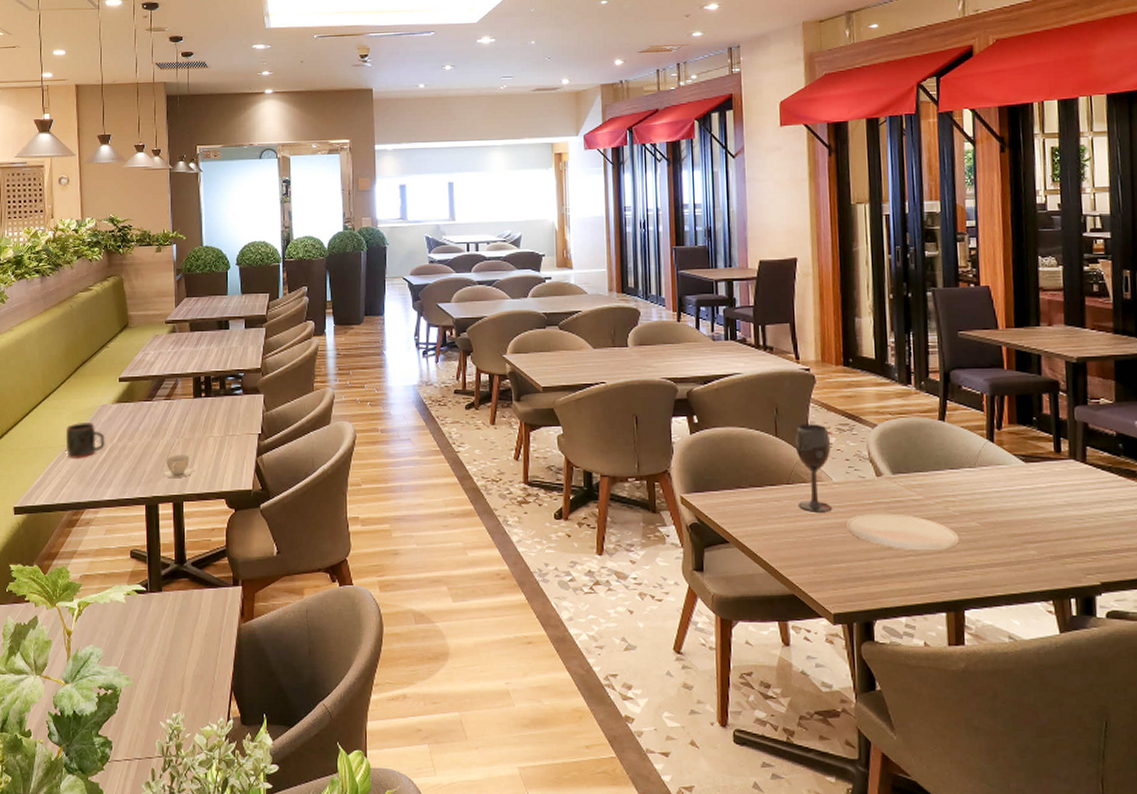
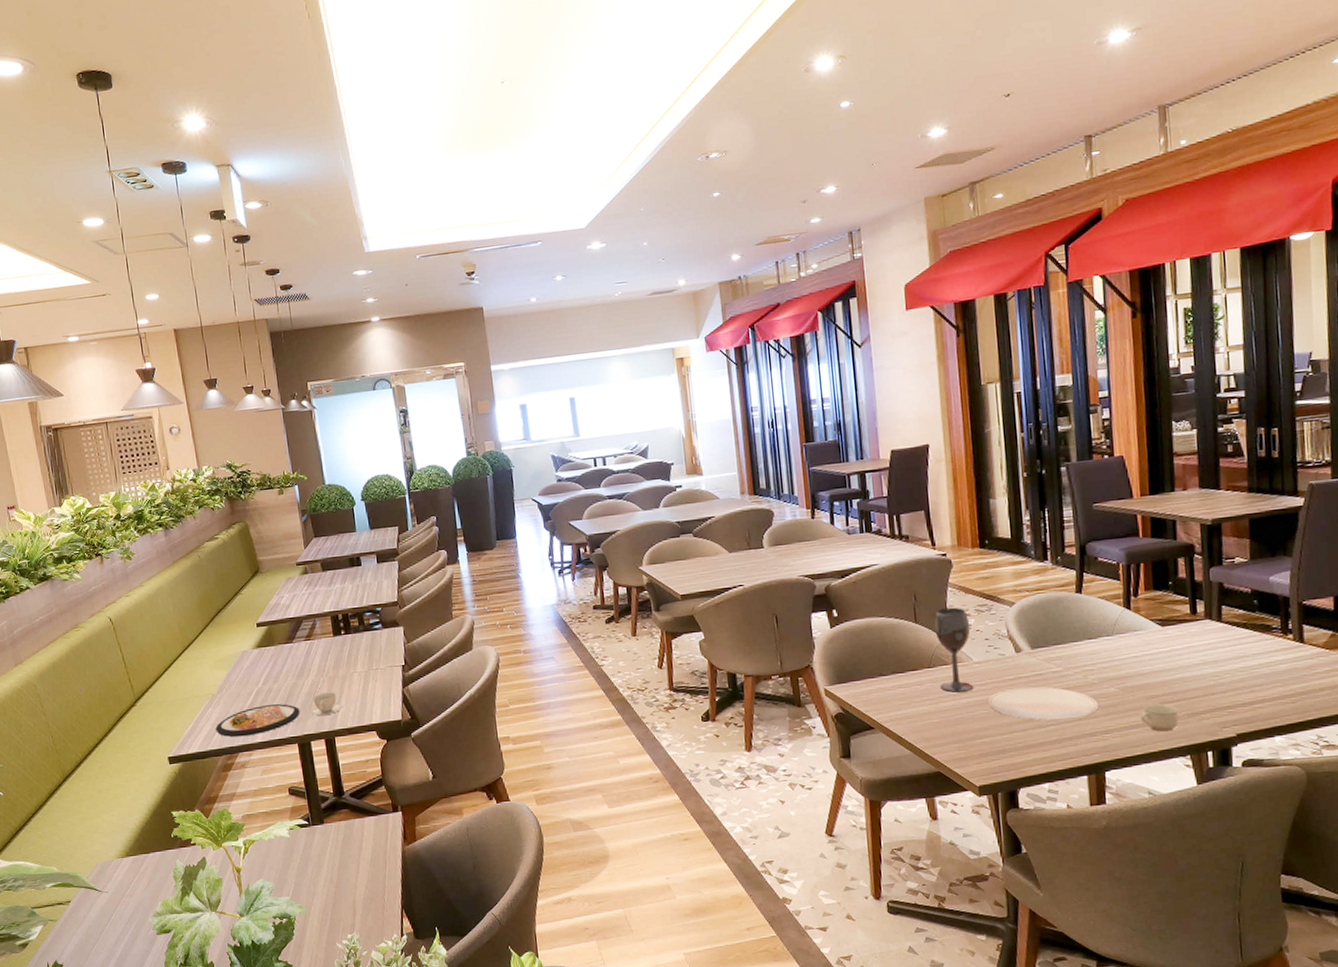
mug: present [65,421,105,458] -> none [210,669,251,706]
dish: none [65,462,151,493] -> present [215,704,300,737]
cup: none [1002,543,1041,573] -> present [1141,704,1179,732]

